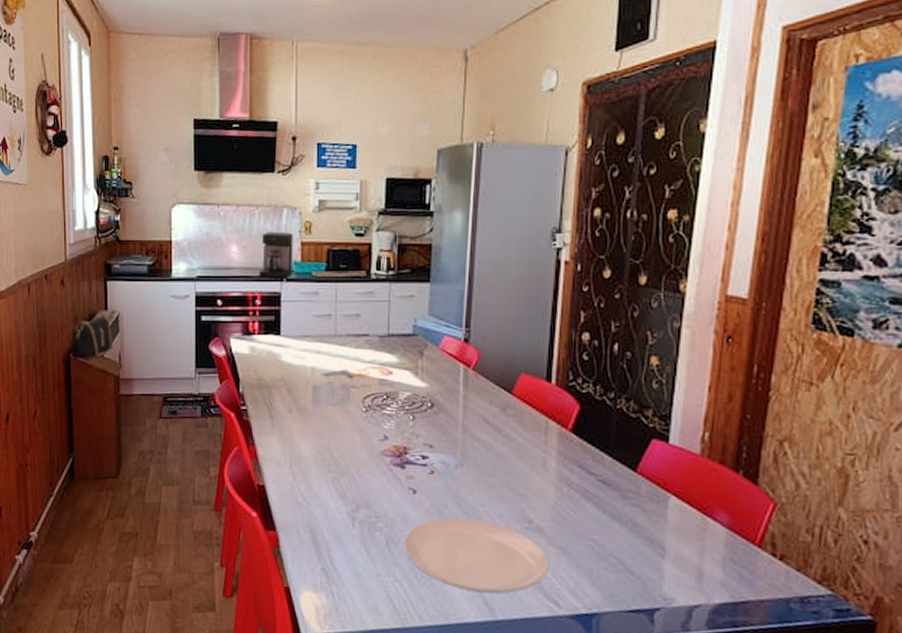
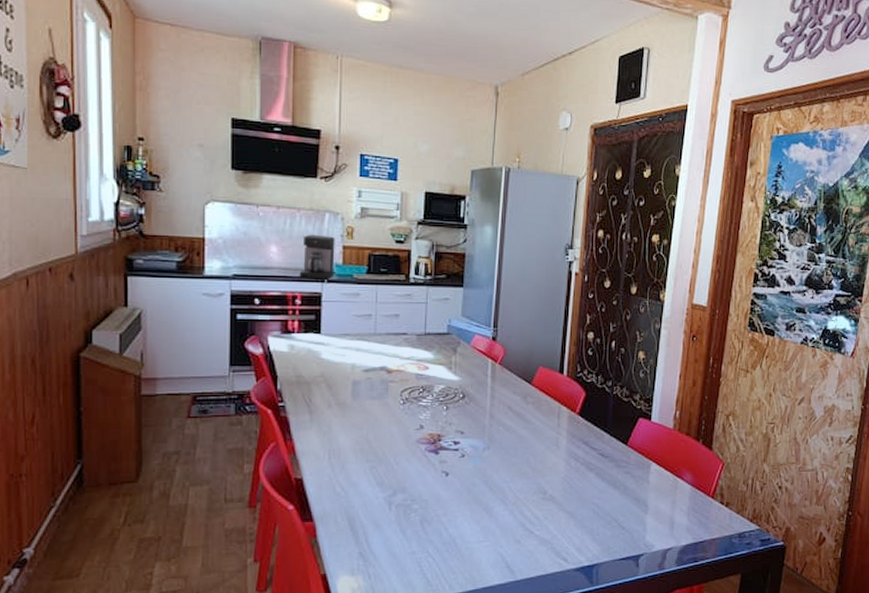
handbag: present [70,314,112,358] -> none [80,311,133,357]
plate: present [403,517,549,594] -> none [436,494,560,558]

